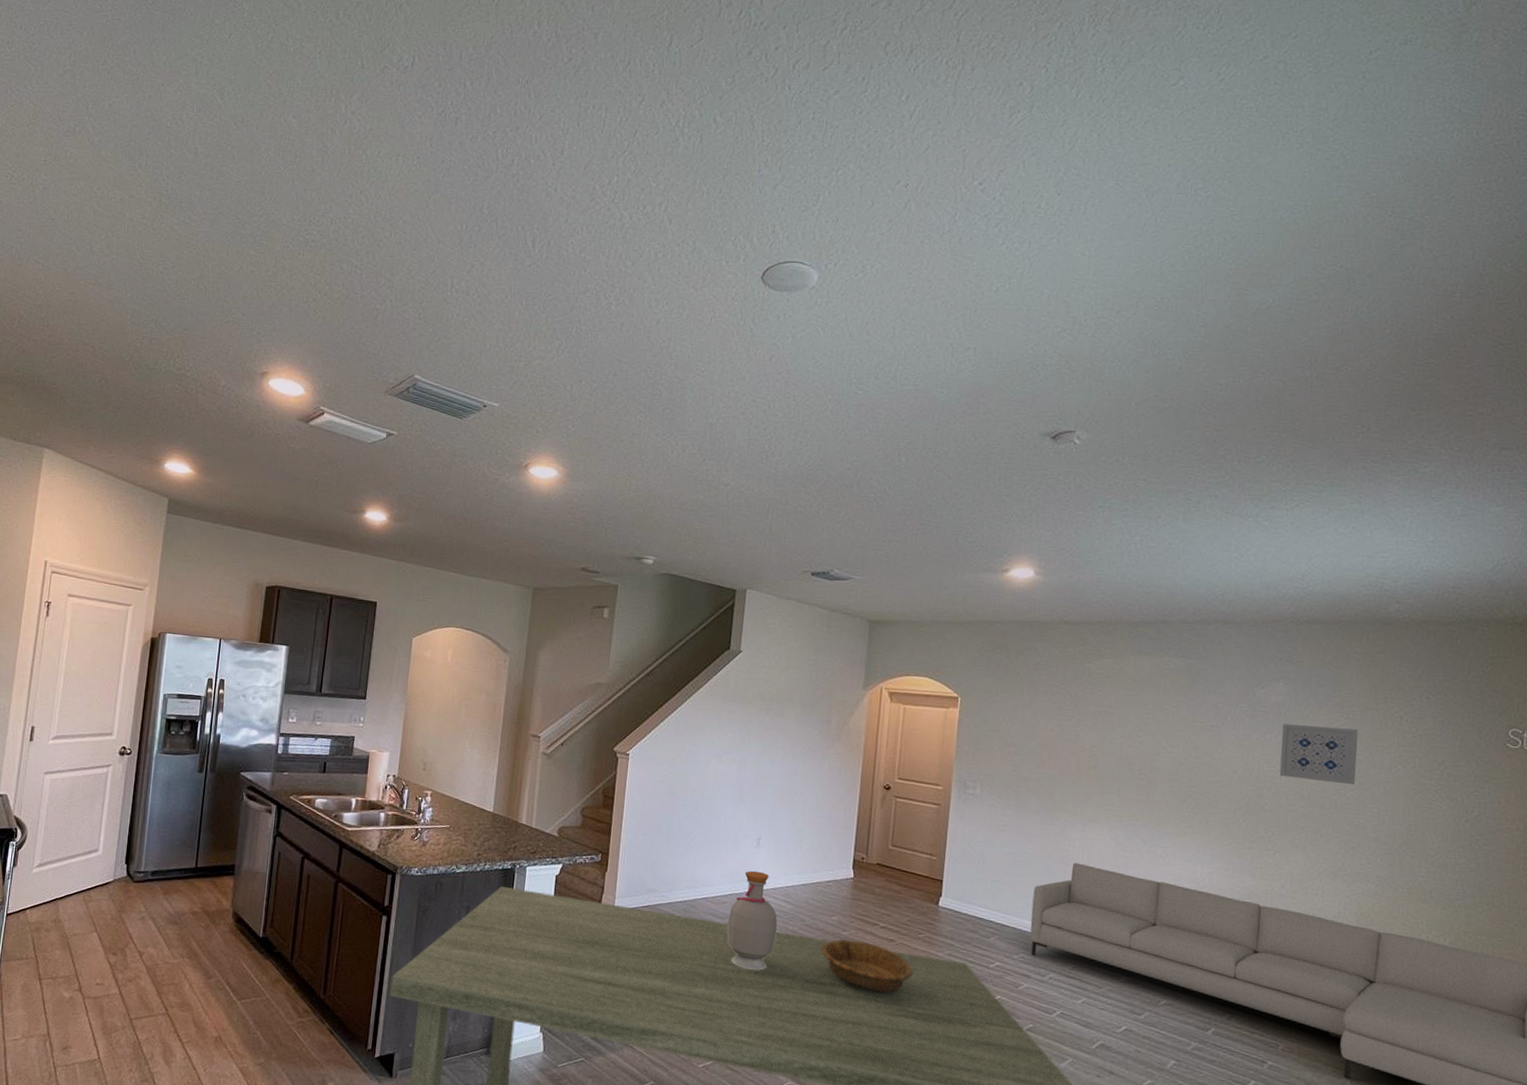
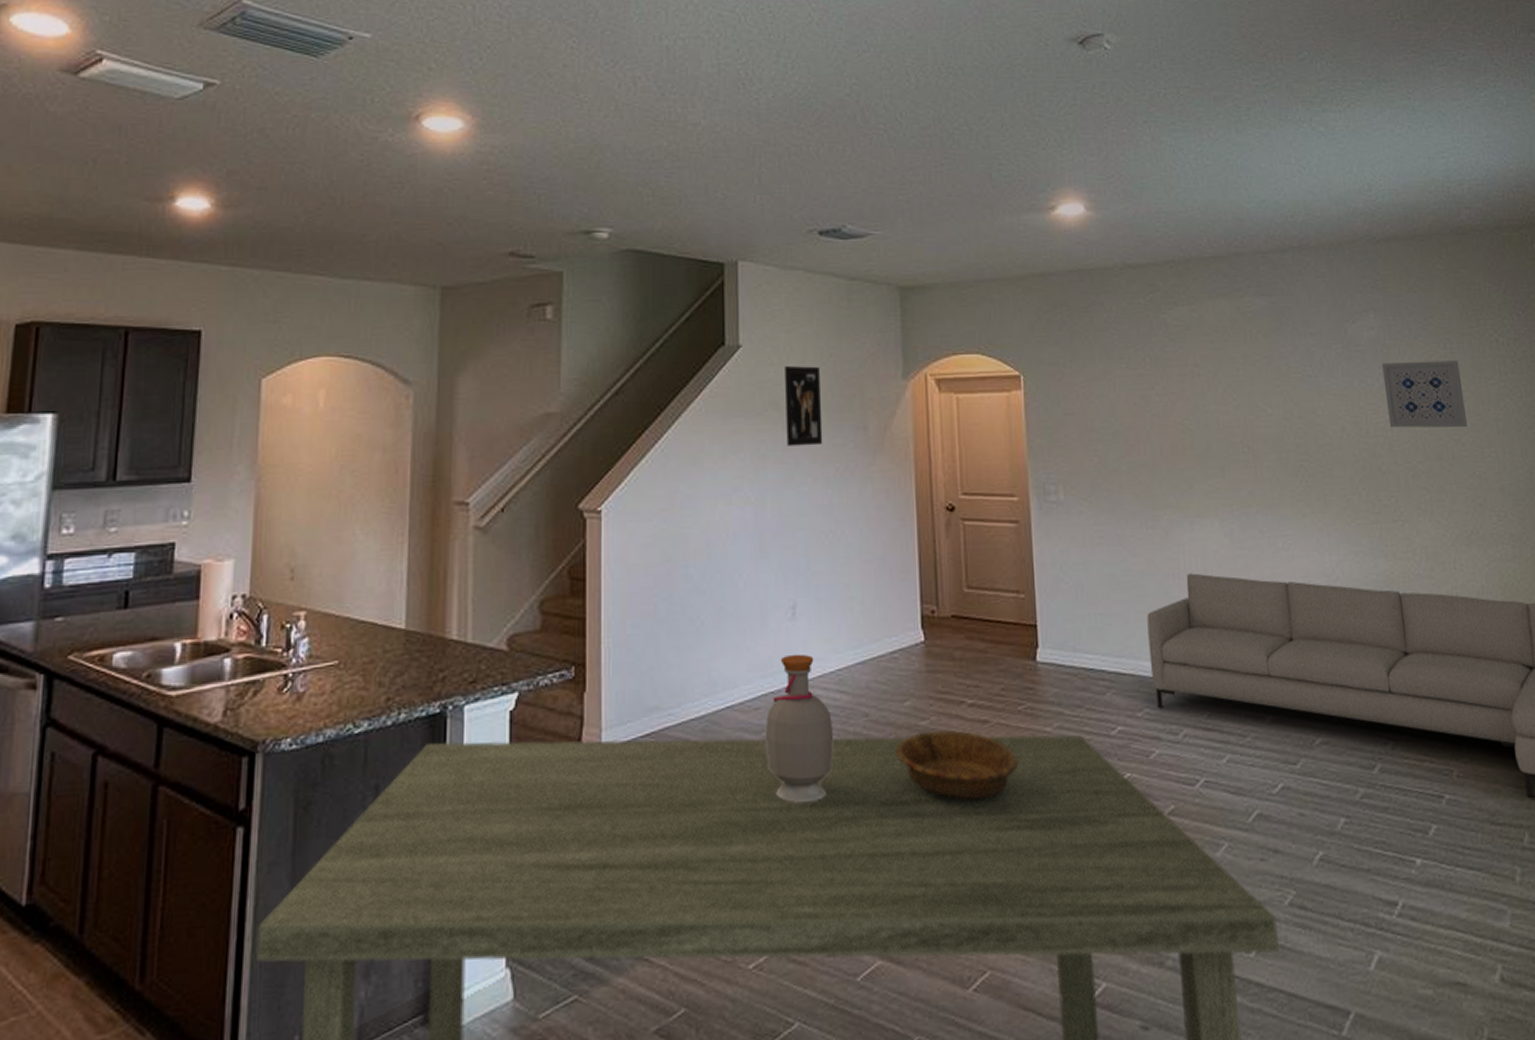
wall art: none [767,670,799,730] -> present [785,366,823,446]

